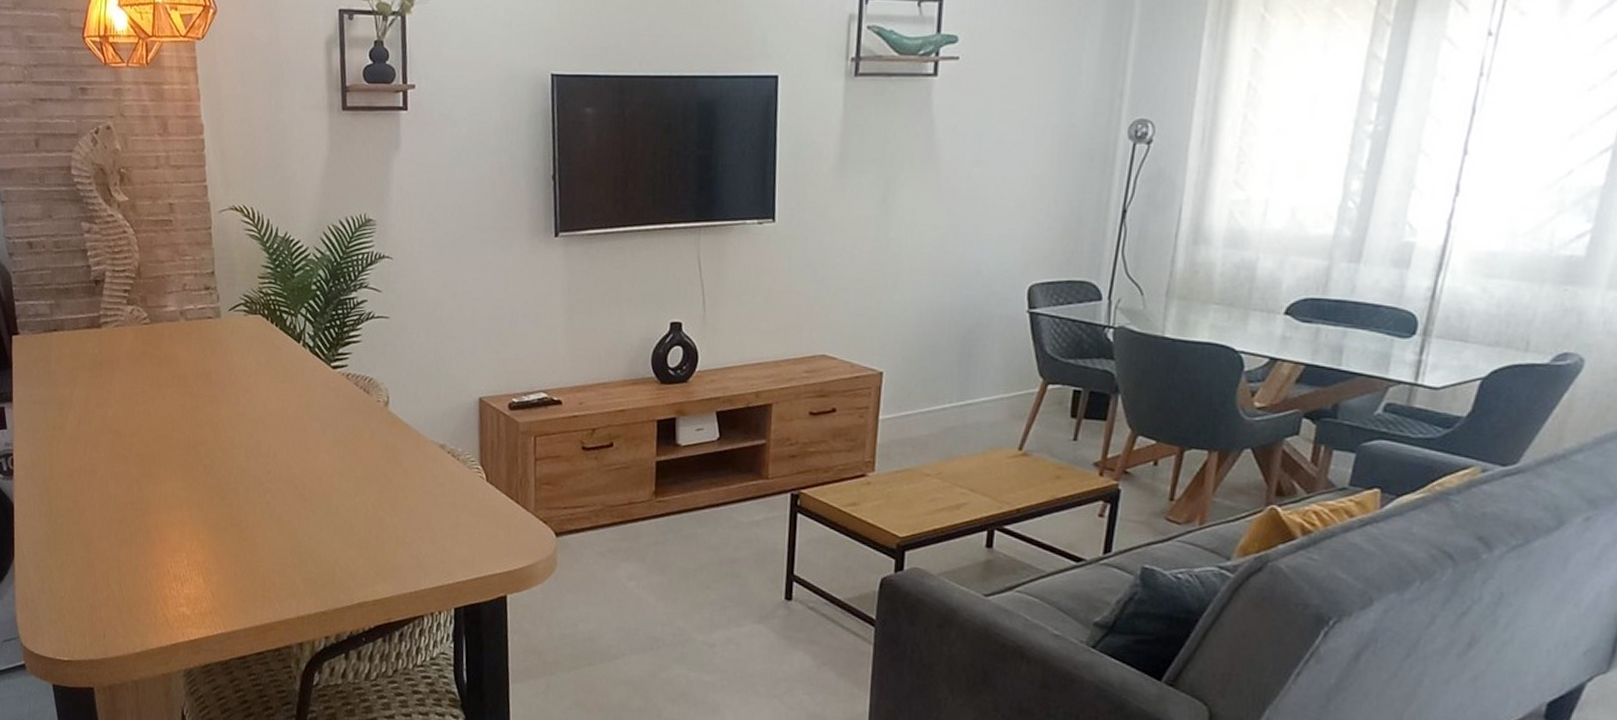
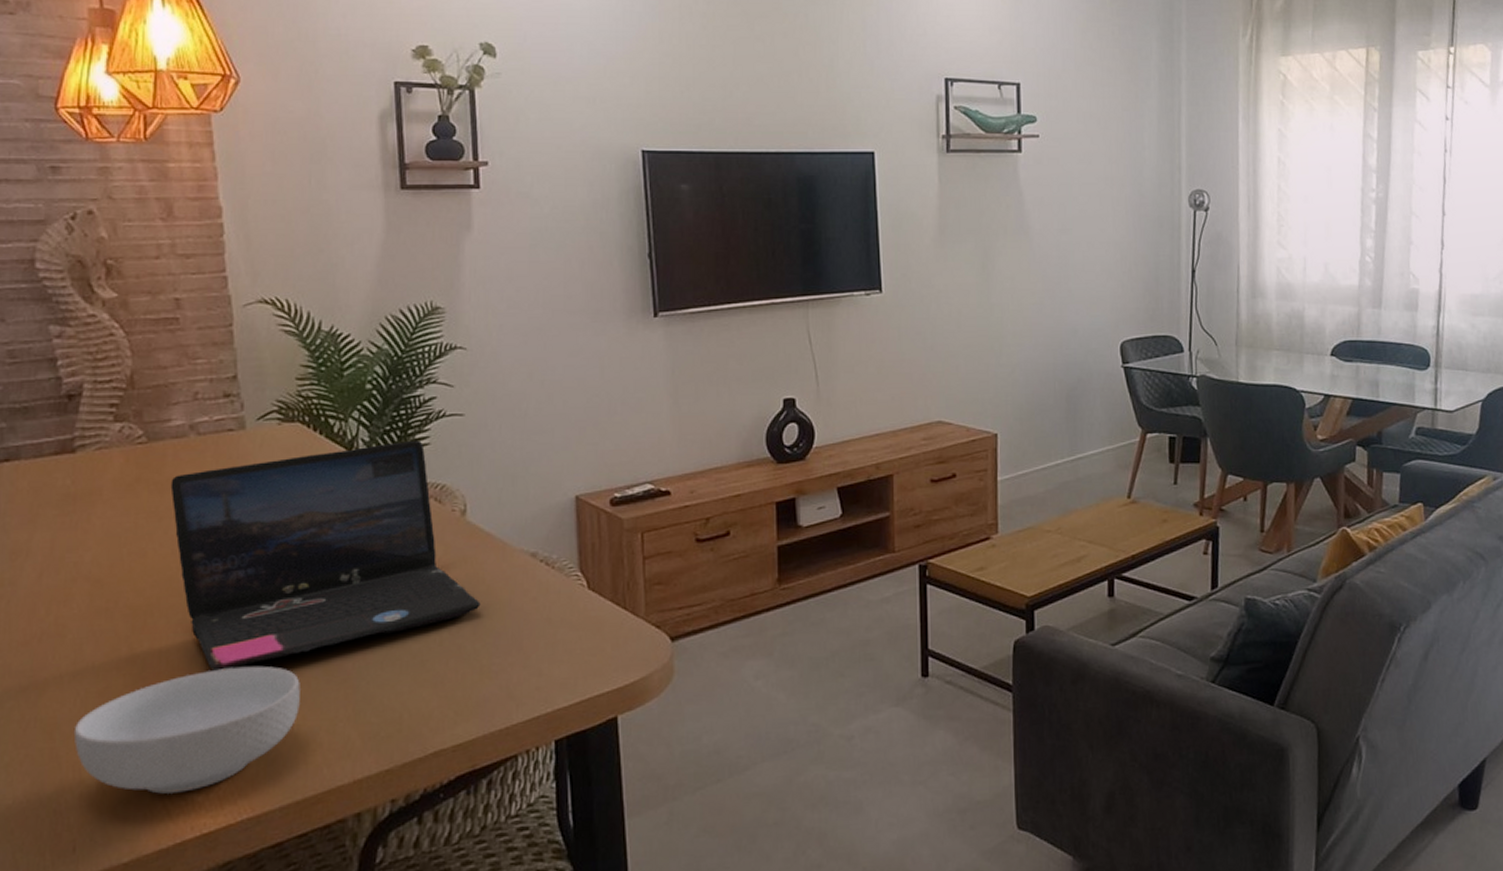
cereal bowl: none [103,512,260,606] -> present [73,666,300,794]
laptop: none [167,337,398,514] -> present [170,440,481,671]

